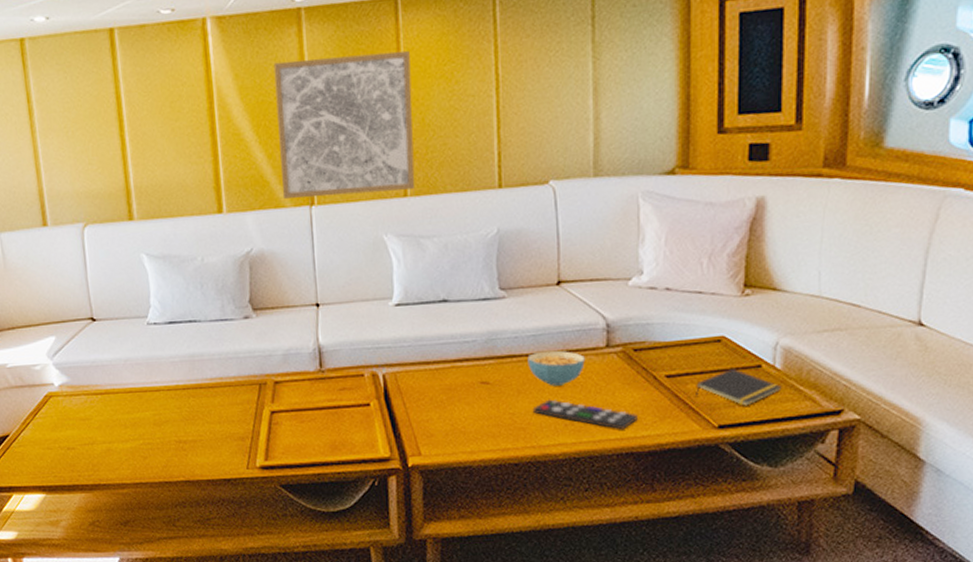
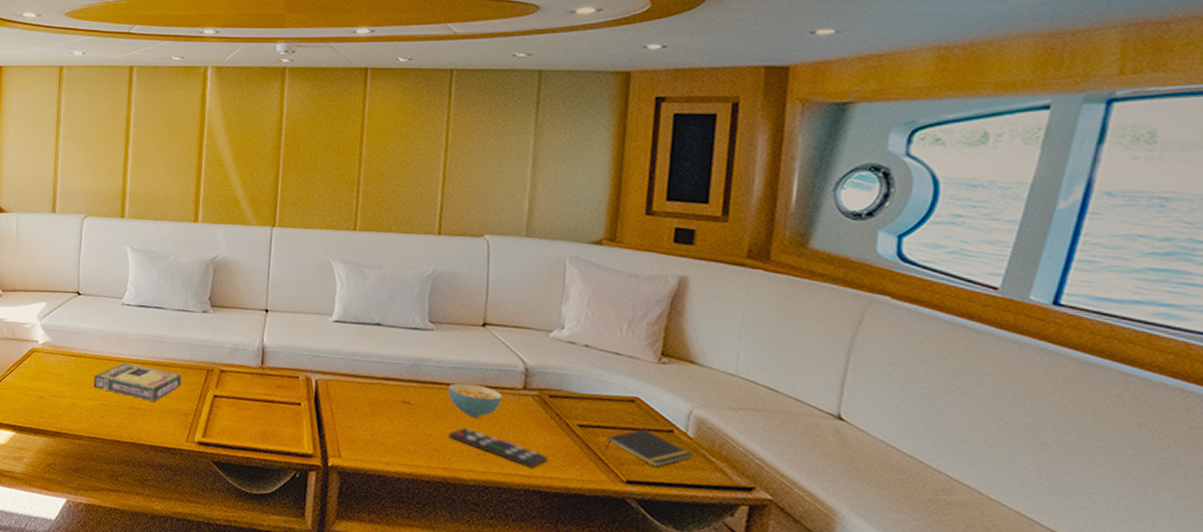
video game box: none [128,391,232,431] -> present [93,362,182,402]
wall art: present [273,51,415,199] -> none [249,108,373,225]

